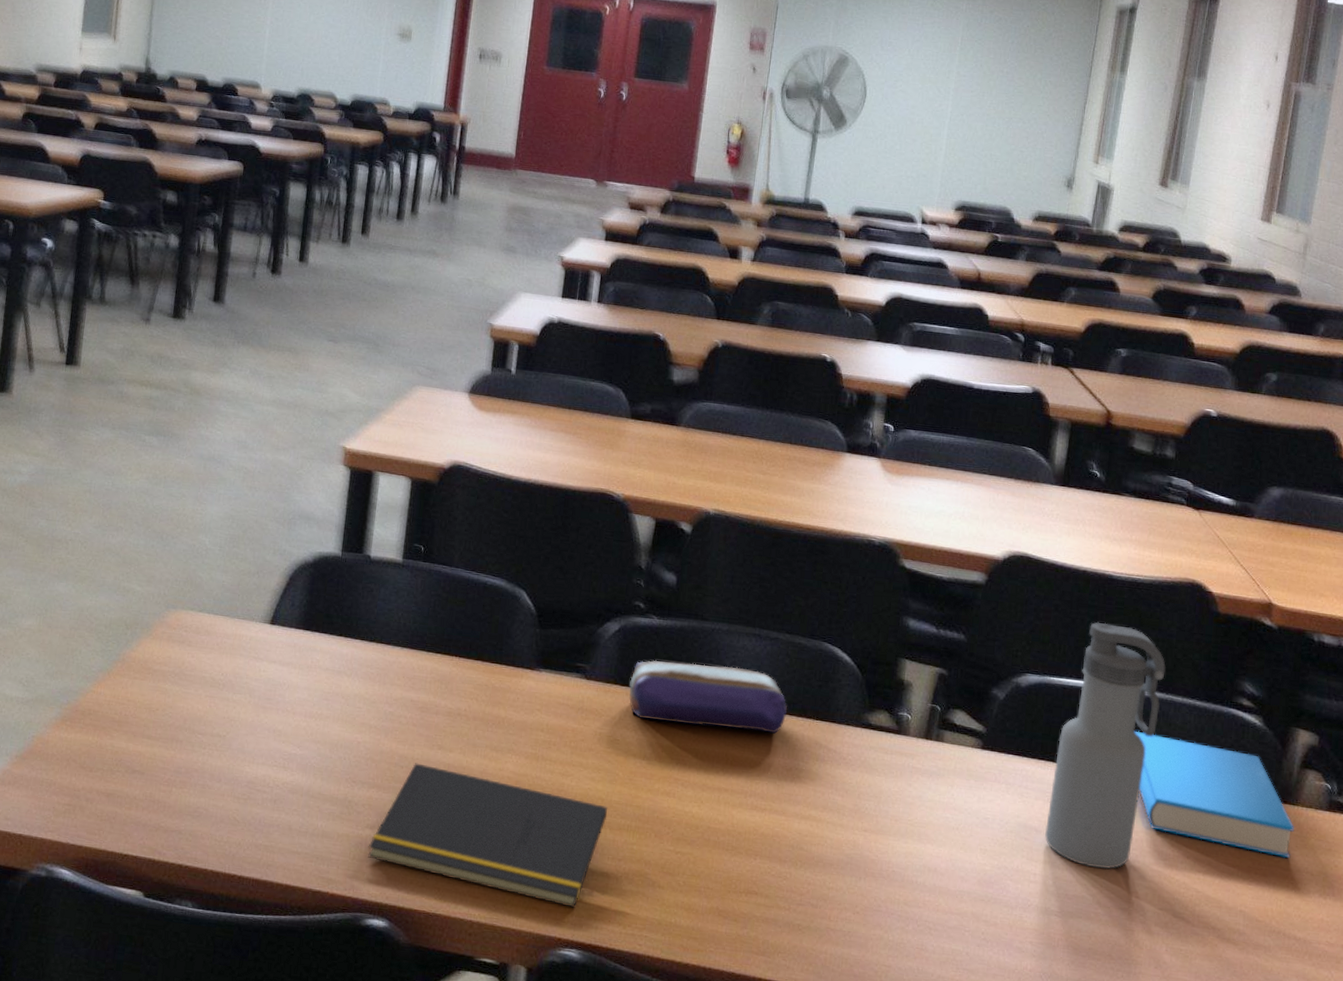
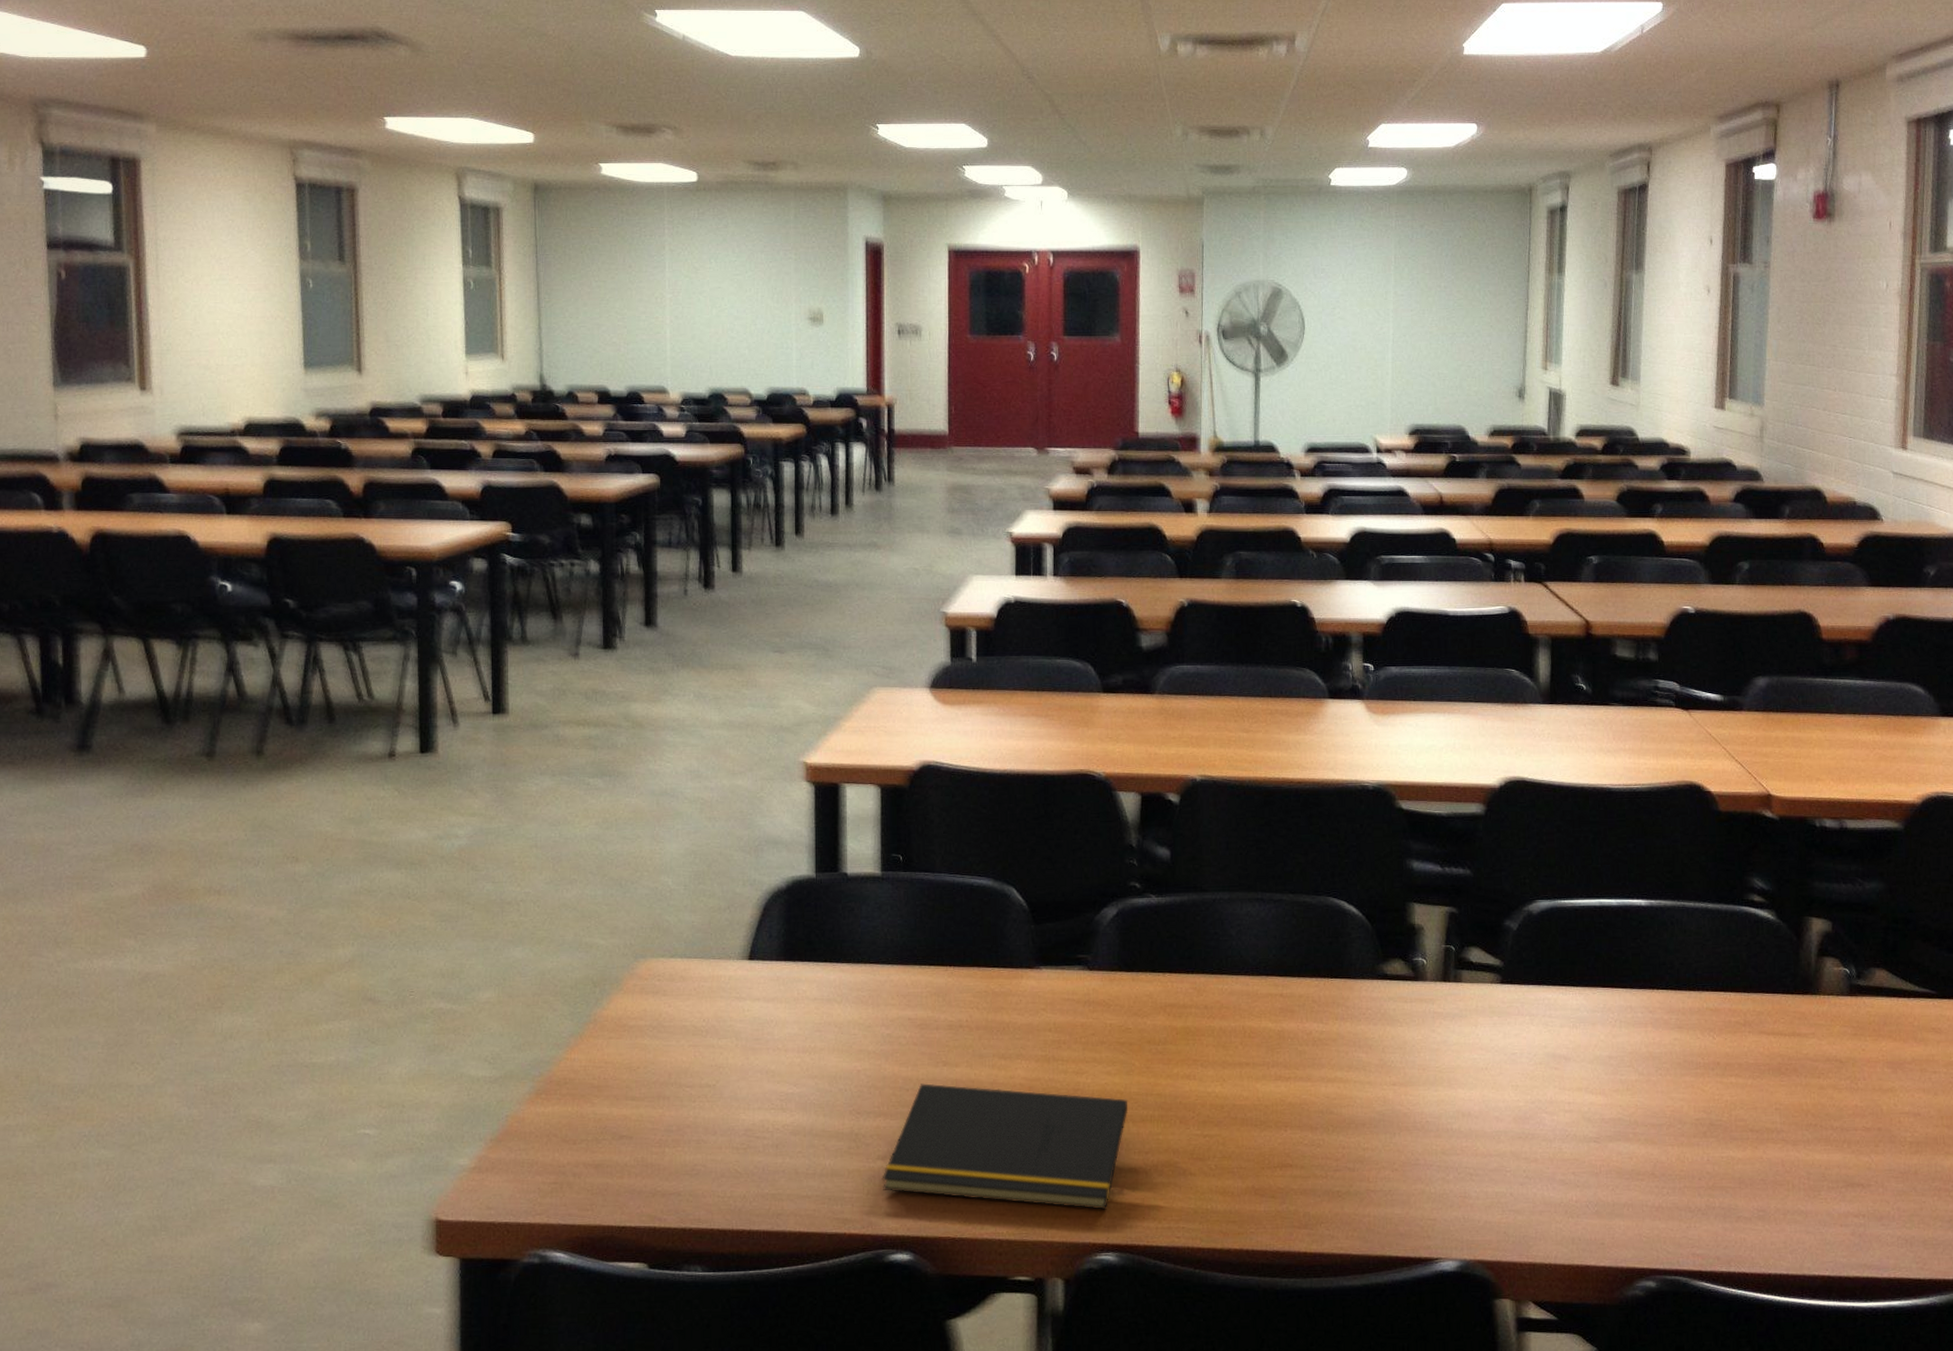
pencil case: present [629,660,788,734] -> none [1135,935,1300,1003]
water bottle: present [1045,622,1166,870] -> none [1574,837,1674,1088]
book: present [1135,731,1294,858] -> none [1651,942,1819,1050]

